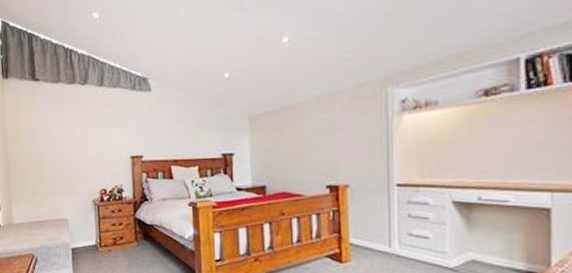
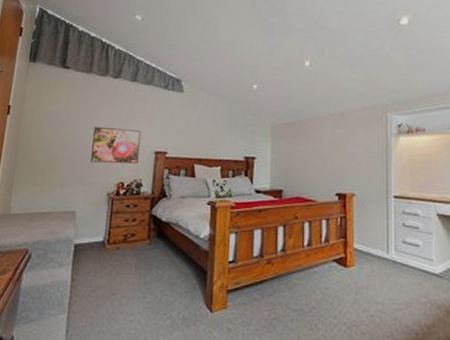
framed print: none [70,136,117,172] -> present [91,126,141,164]

